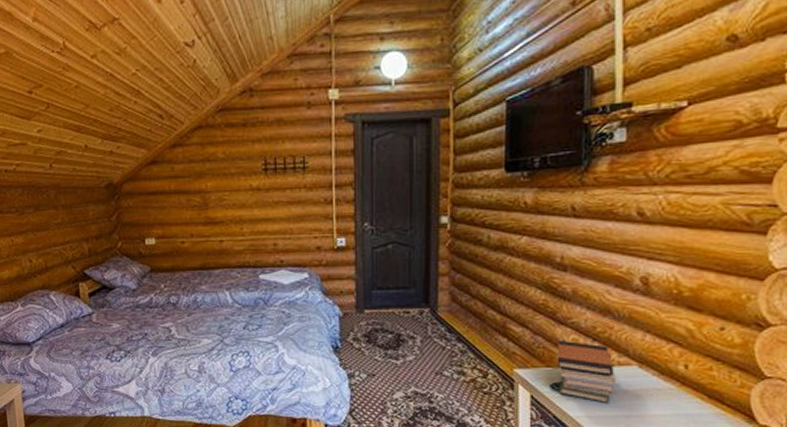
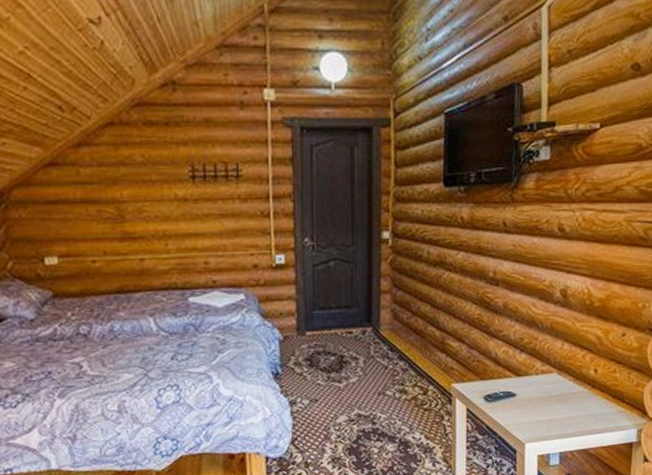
book stack: present [557,339,617,404] -> none [489,352,540,411]

